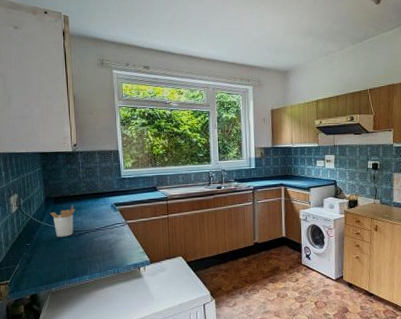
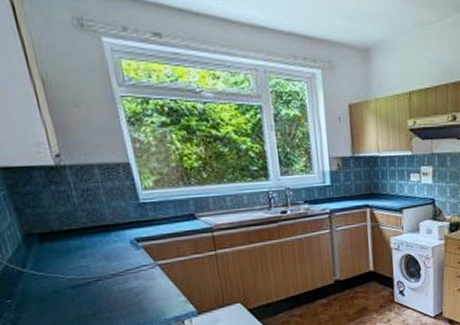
utensil holder: present [50,205,75,237] -> none [35,243,78,289]

